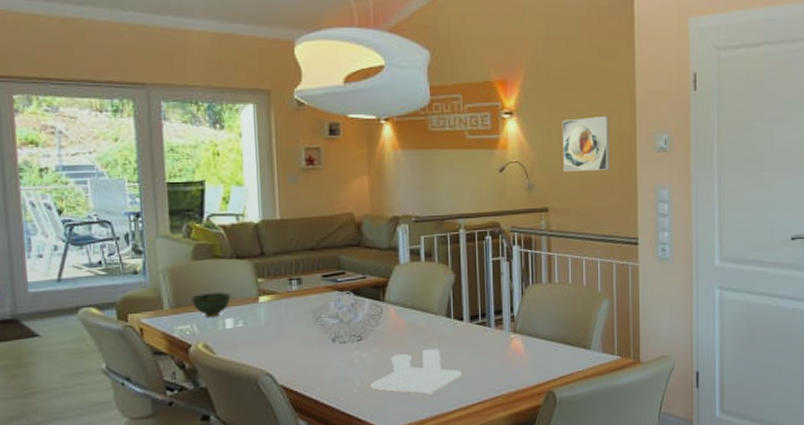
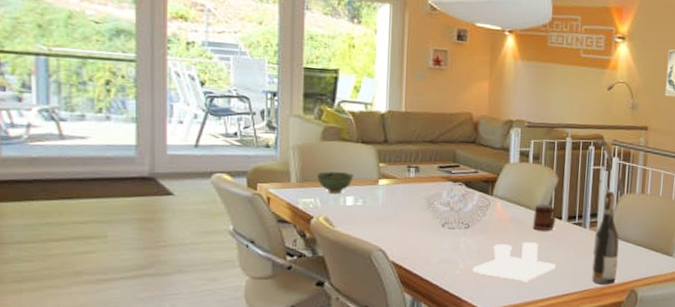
mug: none [431,305,457,336] -> present [532,204,557,231]
wine bottle: none [501,283,531,389] -> present [591,191,619,285]

